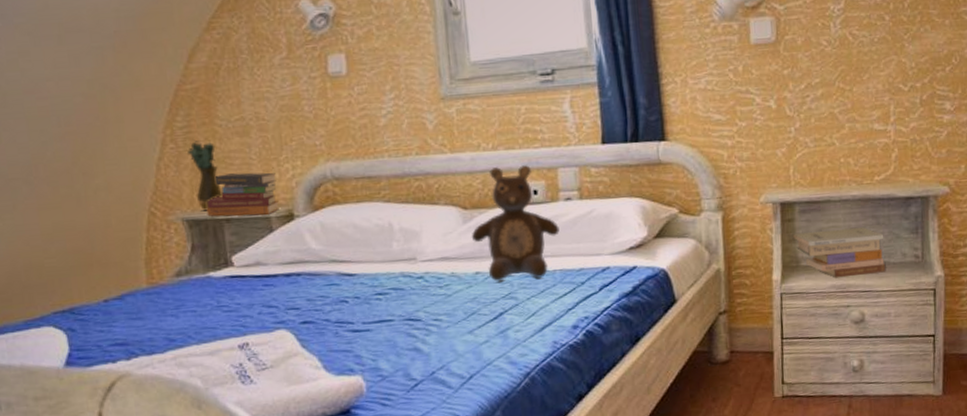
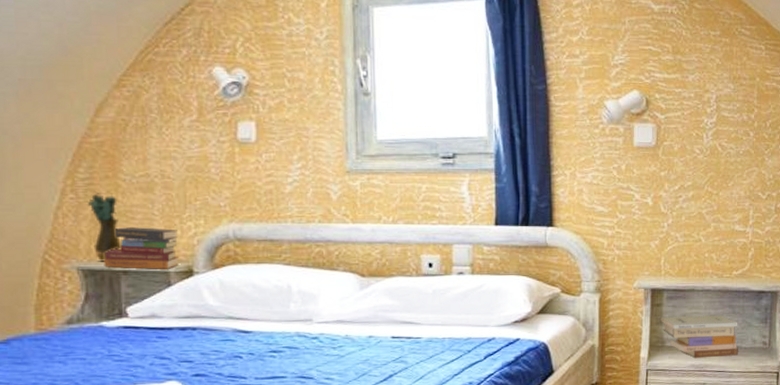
teddy bear: present [471,165,560,282] -> none [367,238,451,346]

